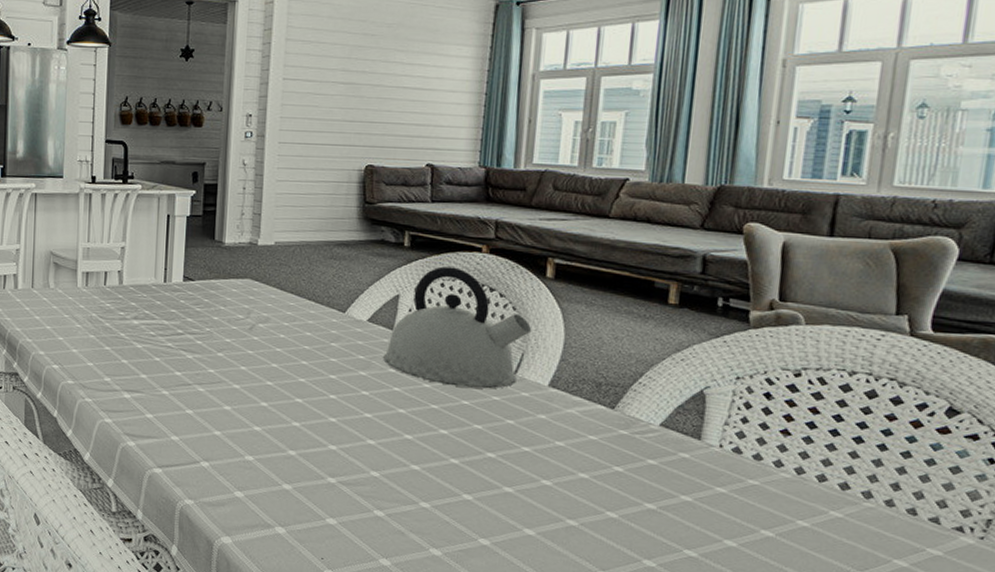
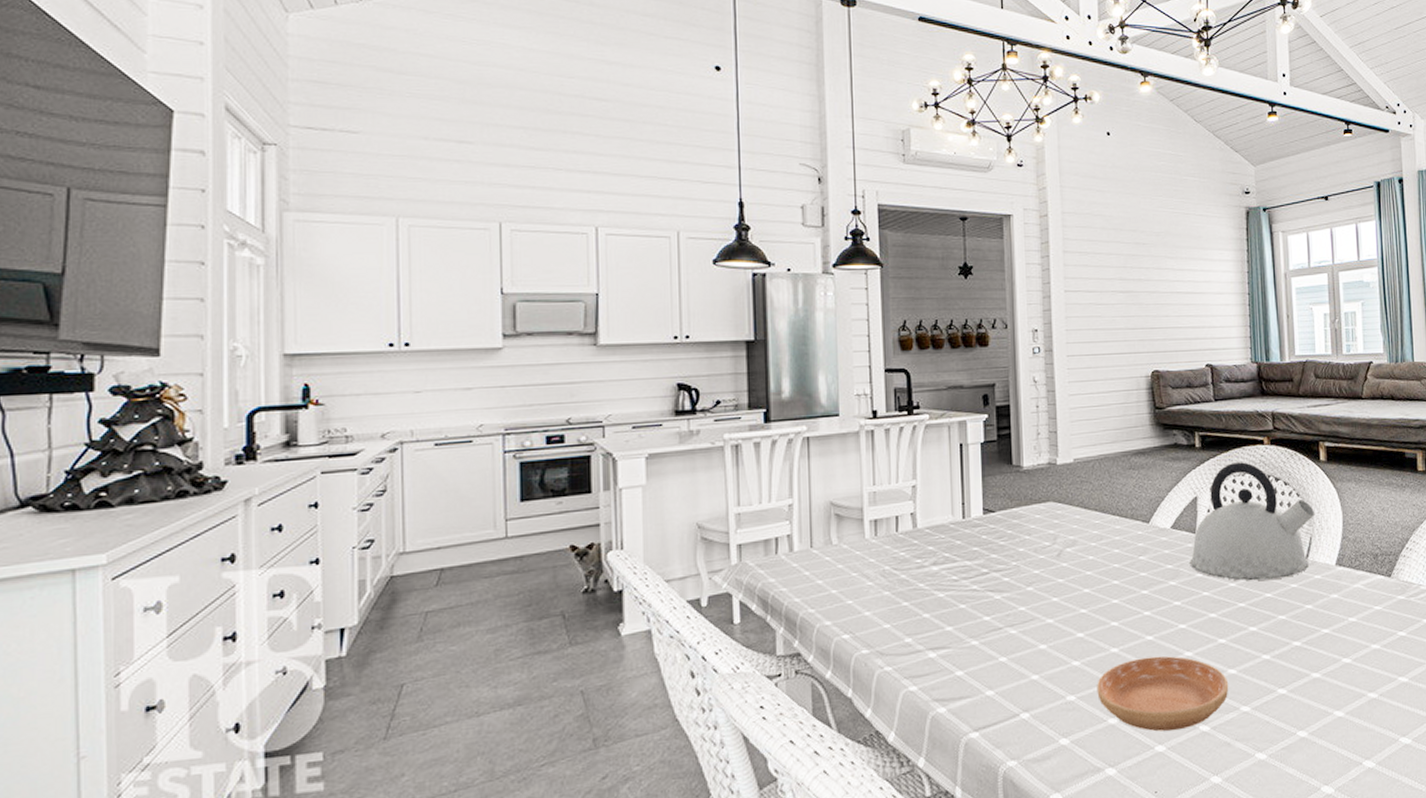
saucer: none [275,436,410,509] -> present [1097,656,1229,732]

